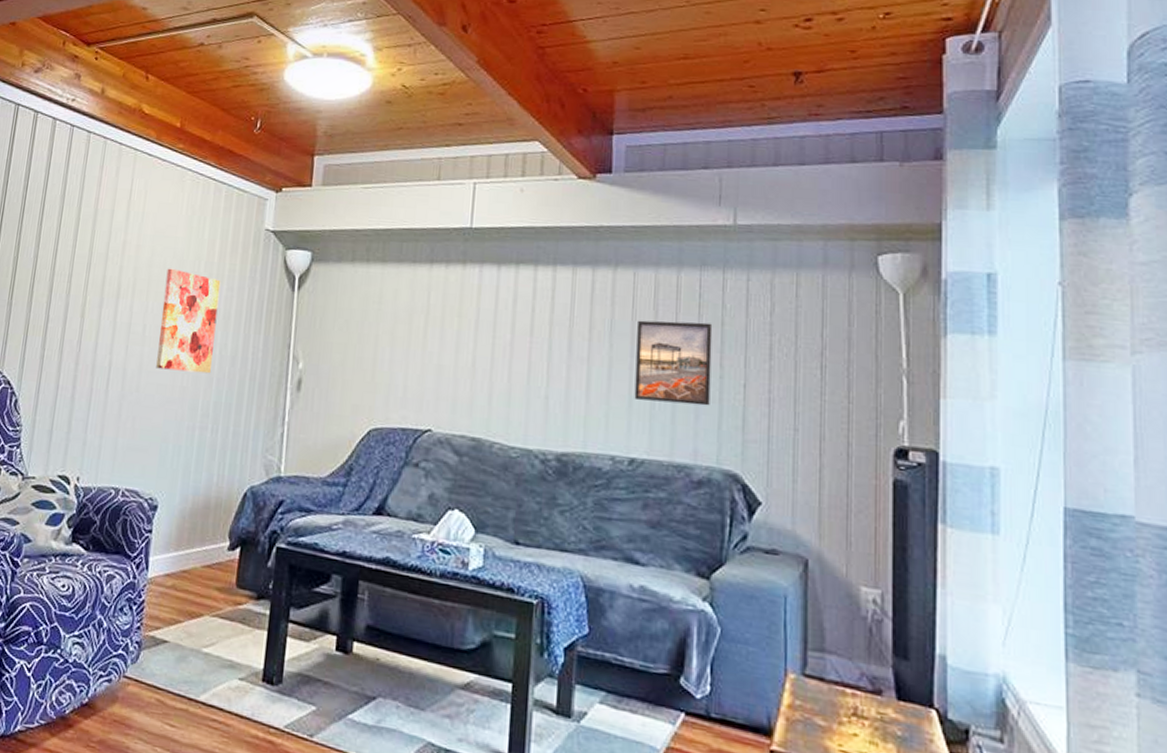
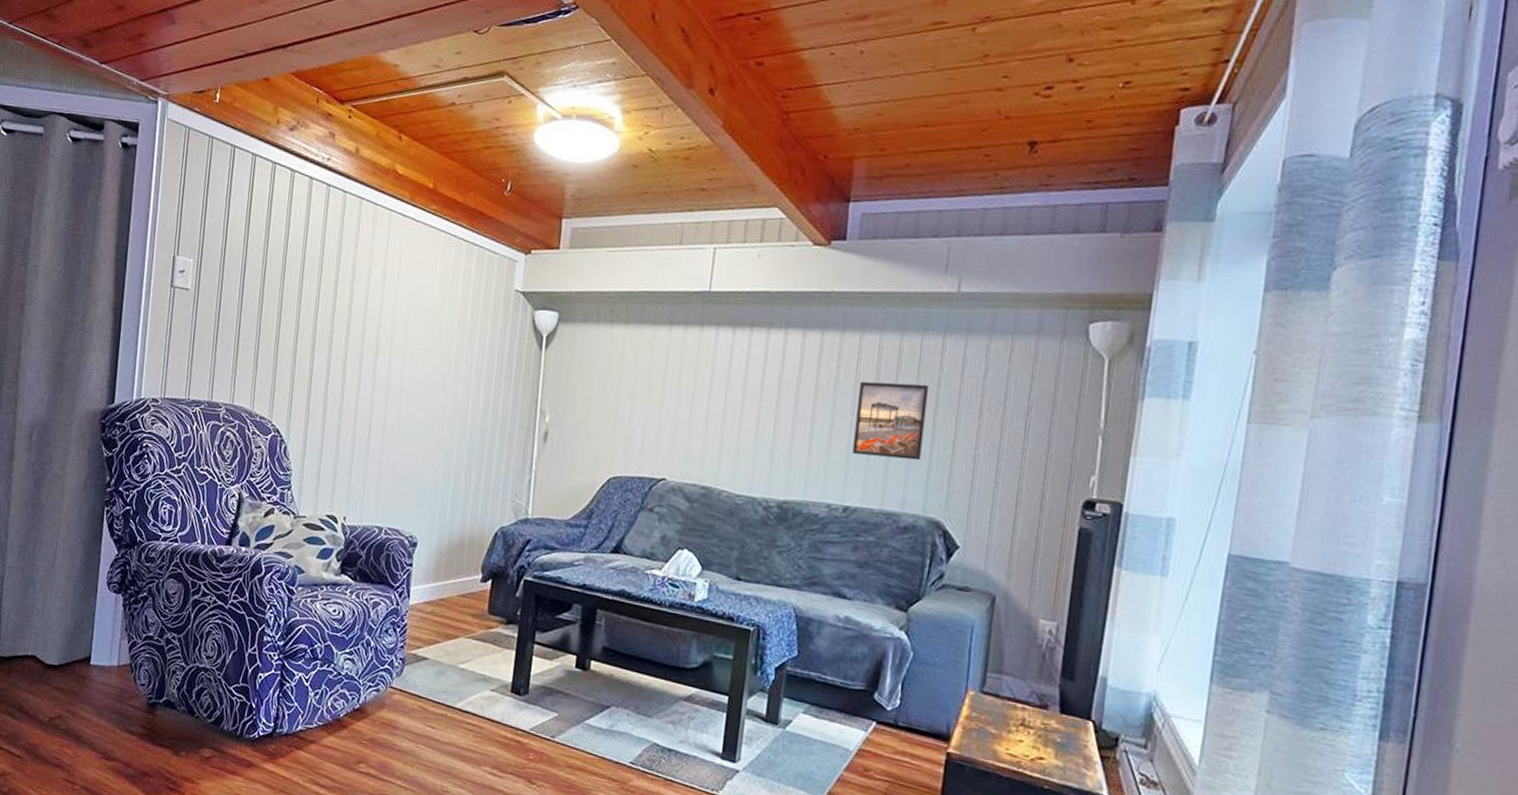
wall art: present [156,268,221,374] -> none [413,326,473,426]

